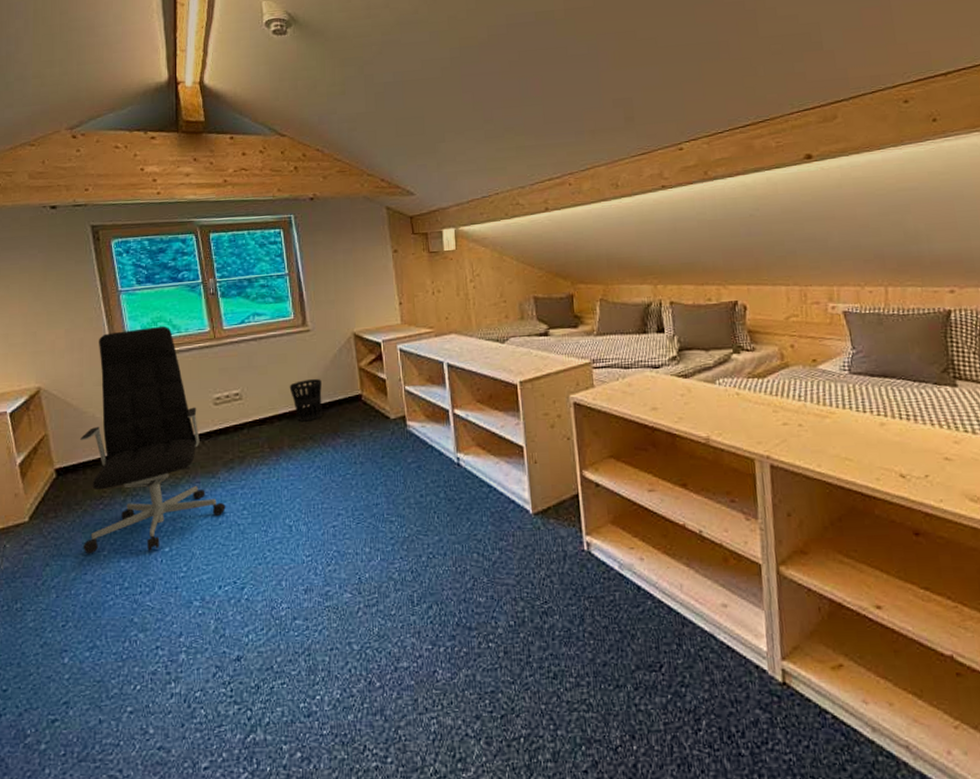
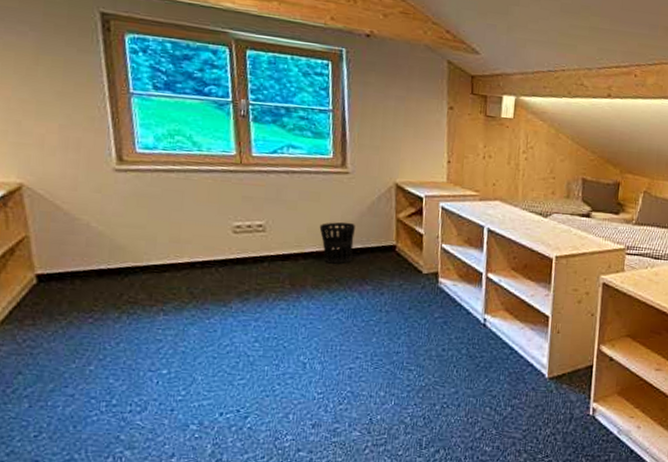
office chair: present [80,326,226,553] -> none [65,137,236,372]

